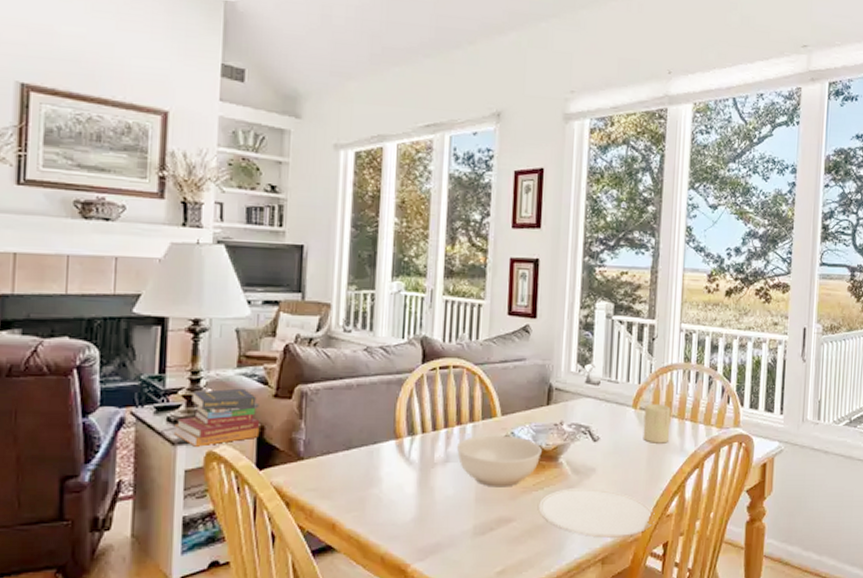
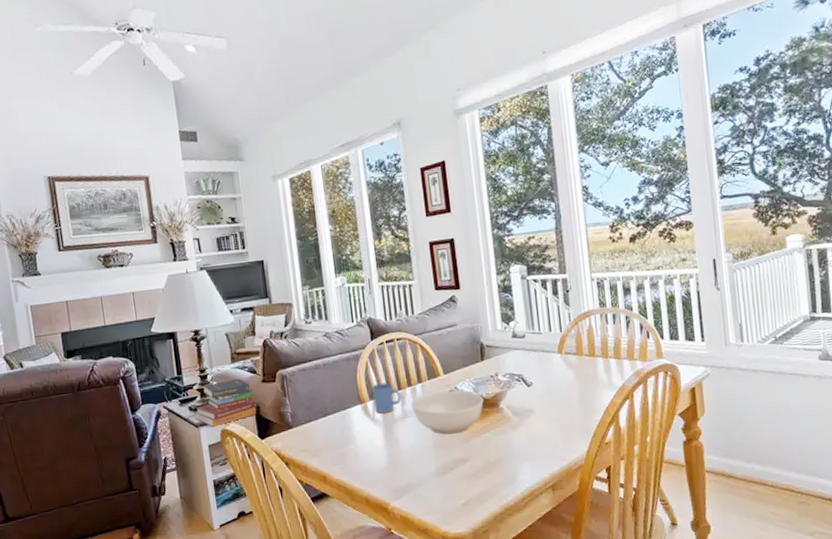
mug: none [411,417,446,454] -> present [371,382,401,414]
plate: present [539,488,655,538] -> none [488,426,595,468]
candle: present [643,404,671,443] -> none [569,347,597,382]

